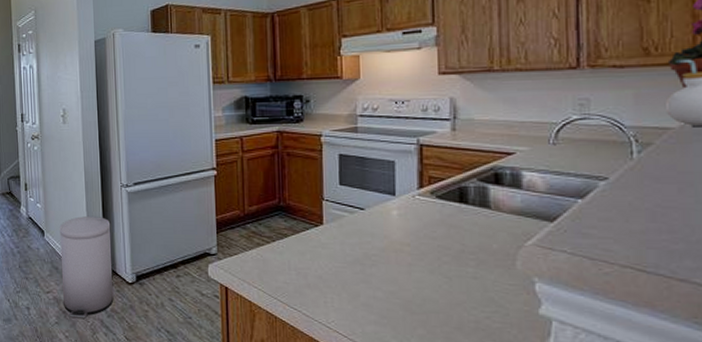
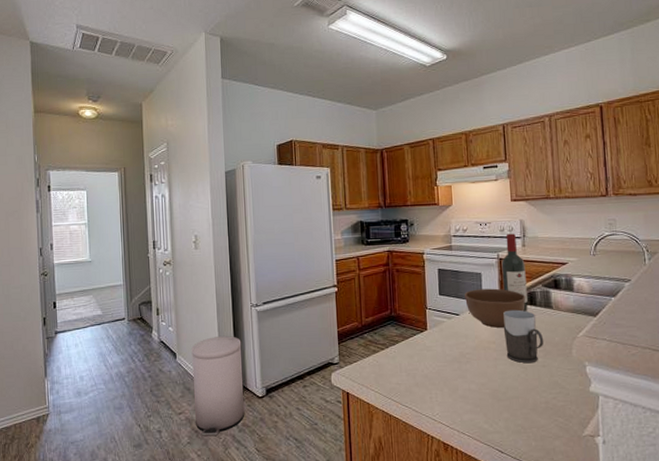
bowl: none [372,180,454,228] -> present [465,288,526,328]
mug: none [421,207,477,273] -> present [503,309,544,364]
wine bottle: none [422,114,457,210] -> present [501,233,528,312]

